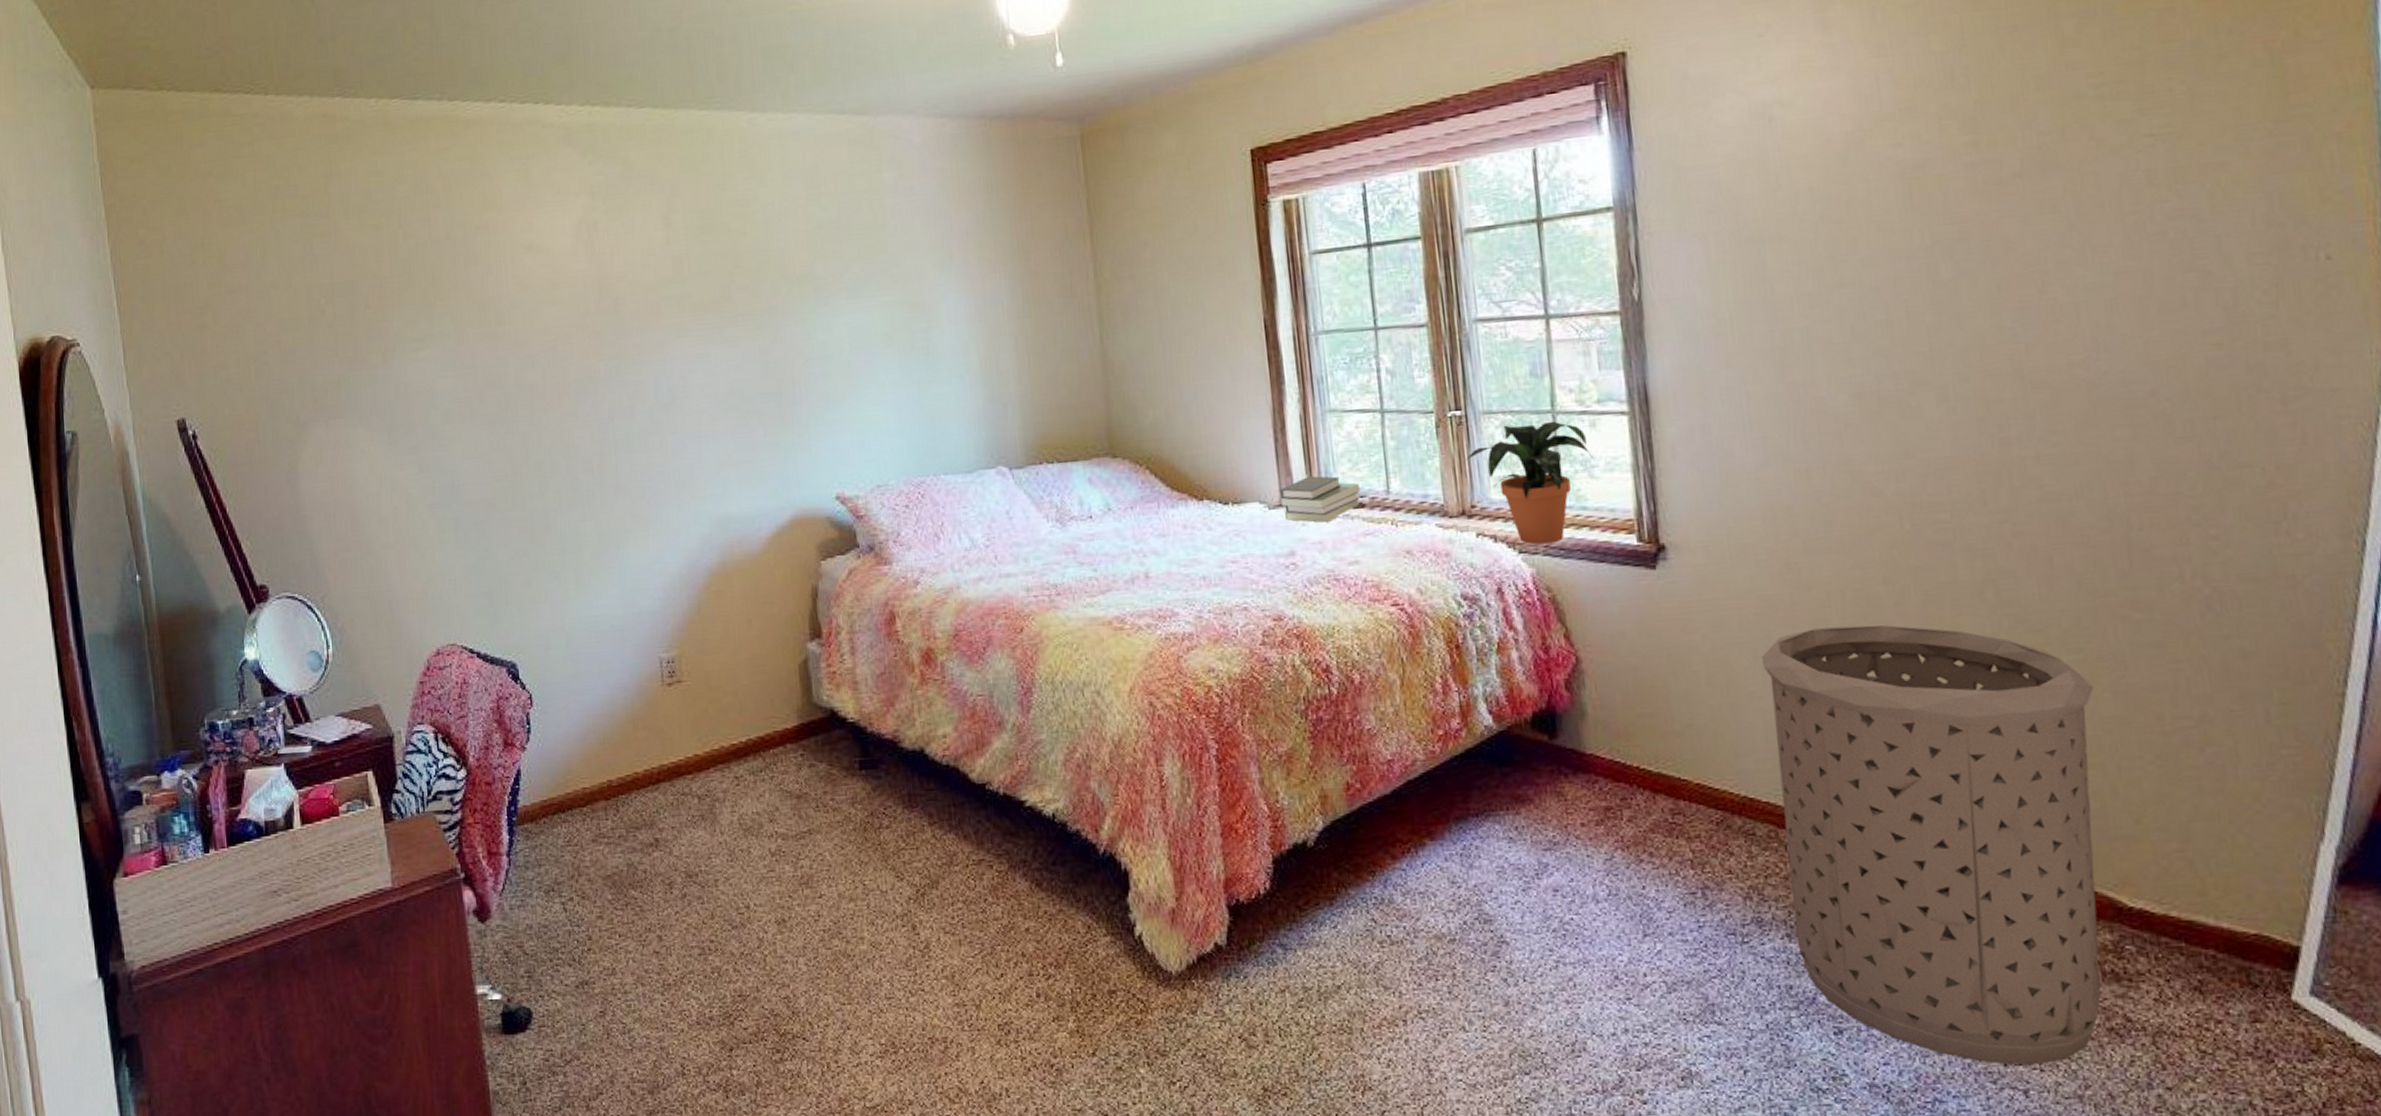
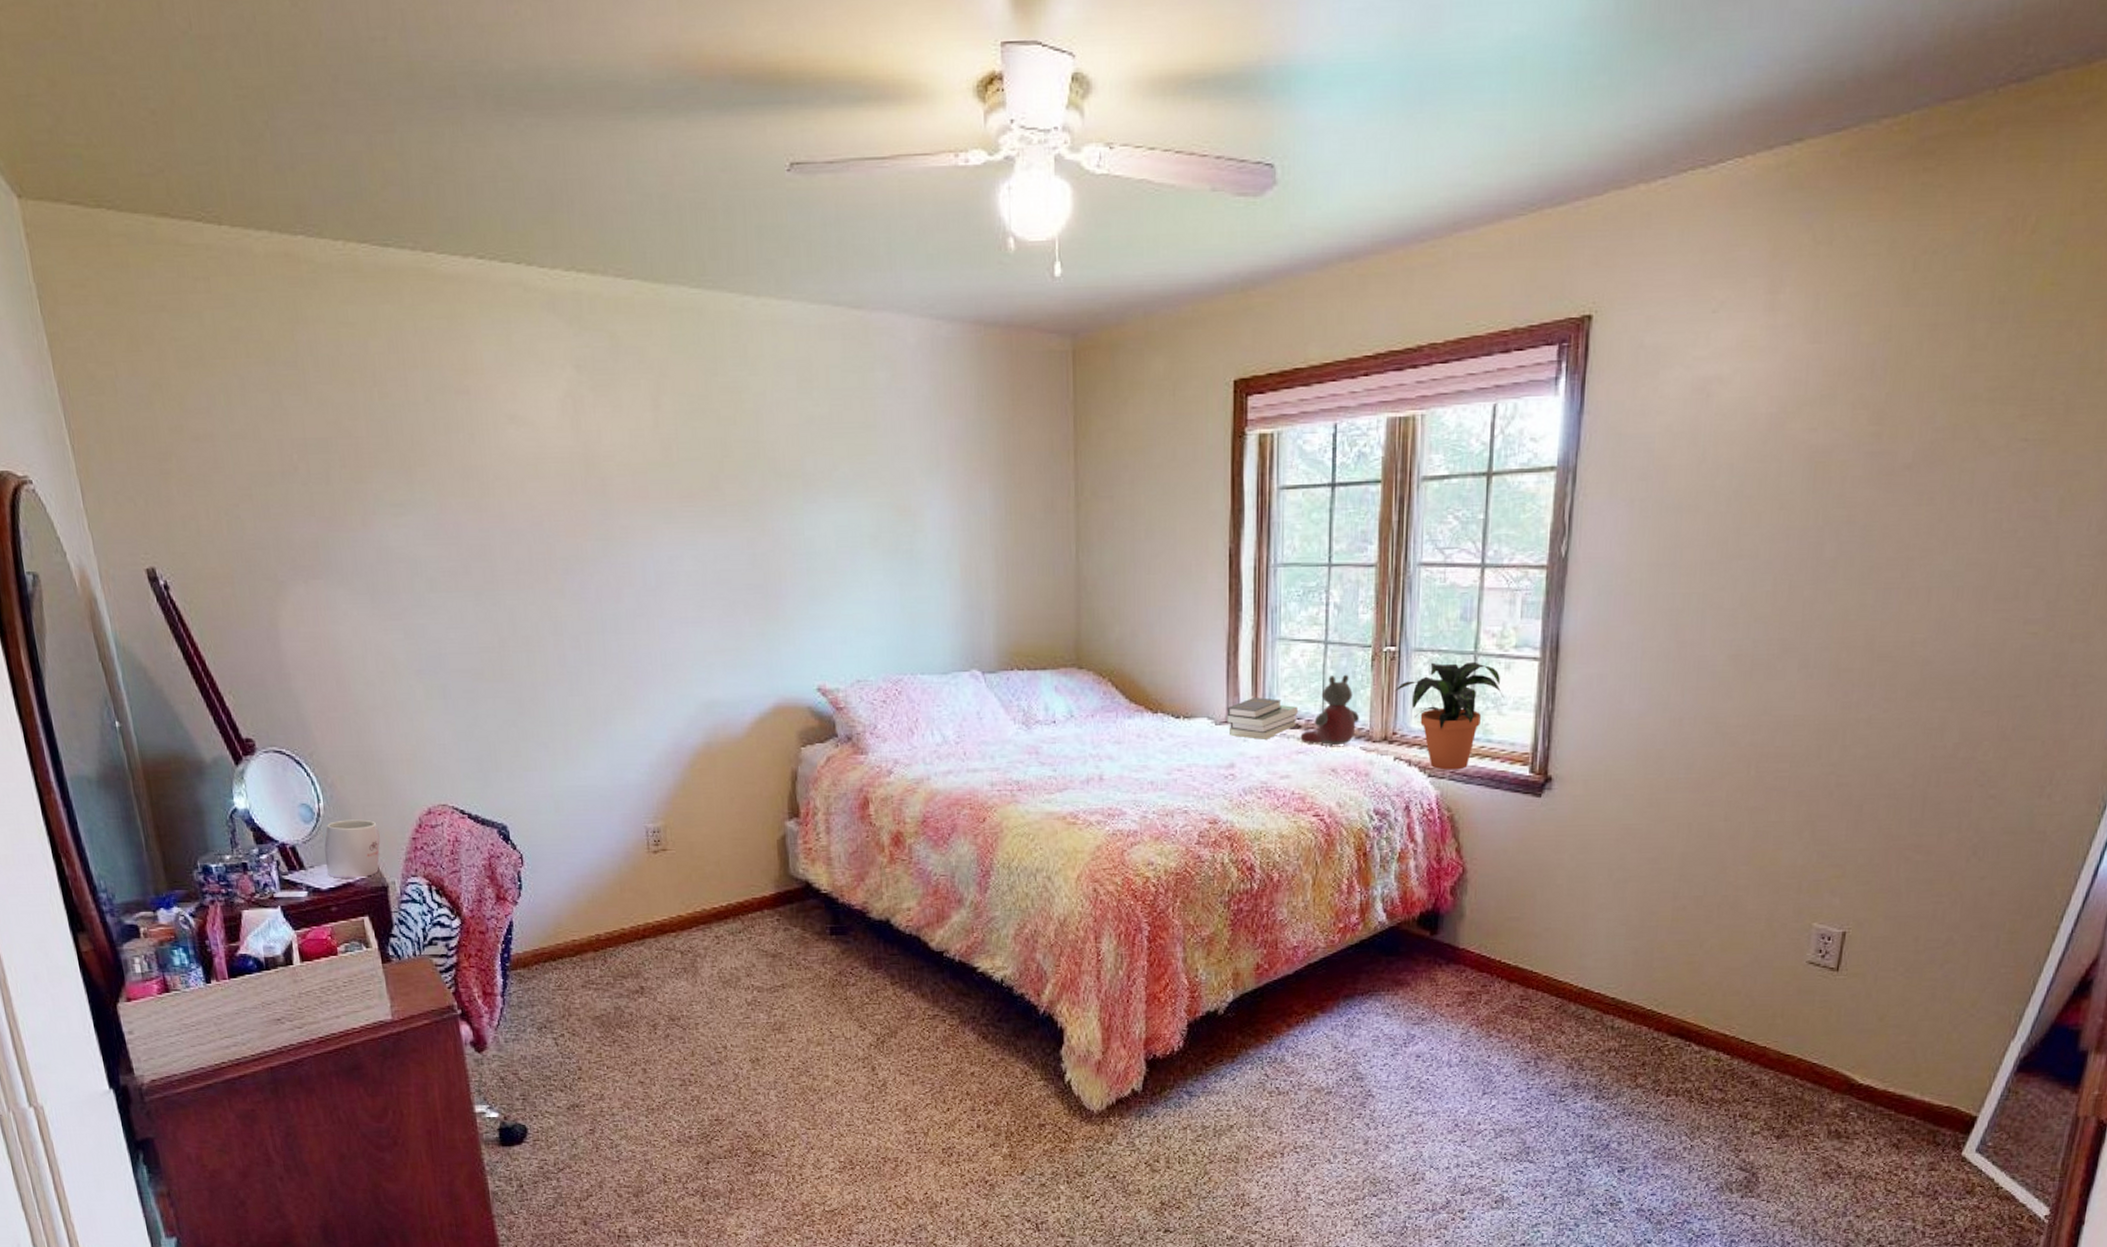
mug: none [331,664,388,730] -> present [324,819,380,878]
stuffed bear: none [1365,444,1432,525] -> present [1300,674,1360,746]
laundry basket: present [1760,625,2101,1066] -> none [1602,854,1871,1198]

